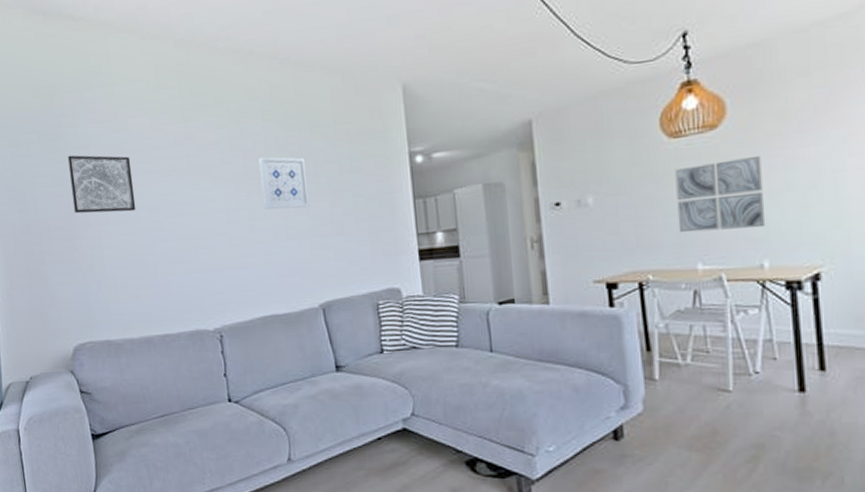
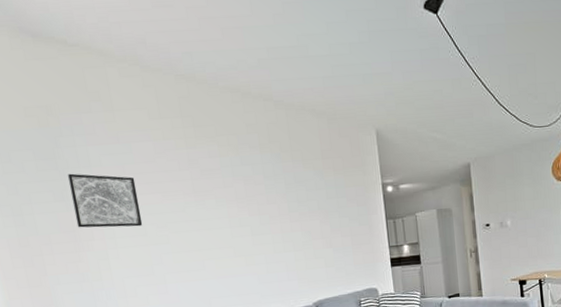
wall art: present [258,156,310,210] -> none [258,182,304,226]

